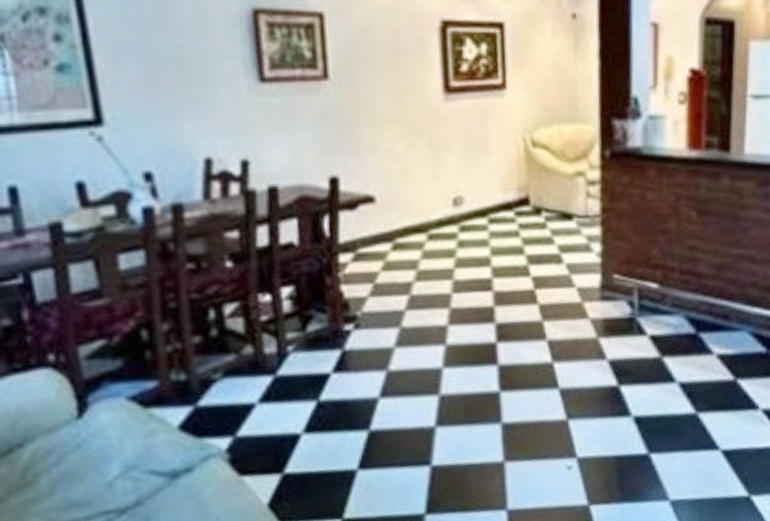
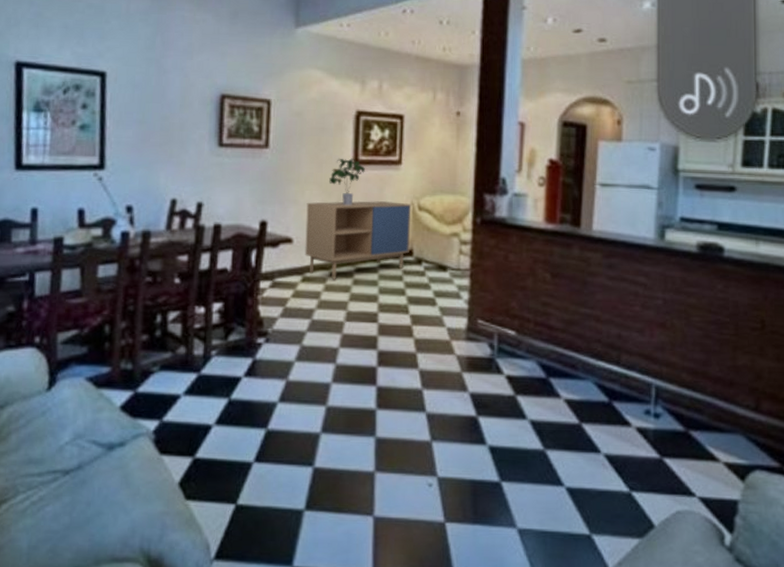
storage cabinet: none [388,137,525,243] -> present [305,200,412,279]
potted plant: none [414,85,460,149] -> present [329,158,365,206]

